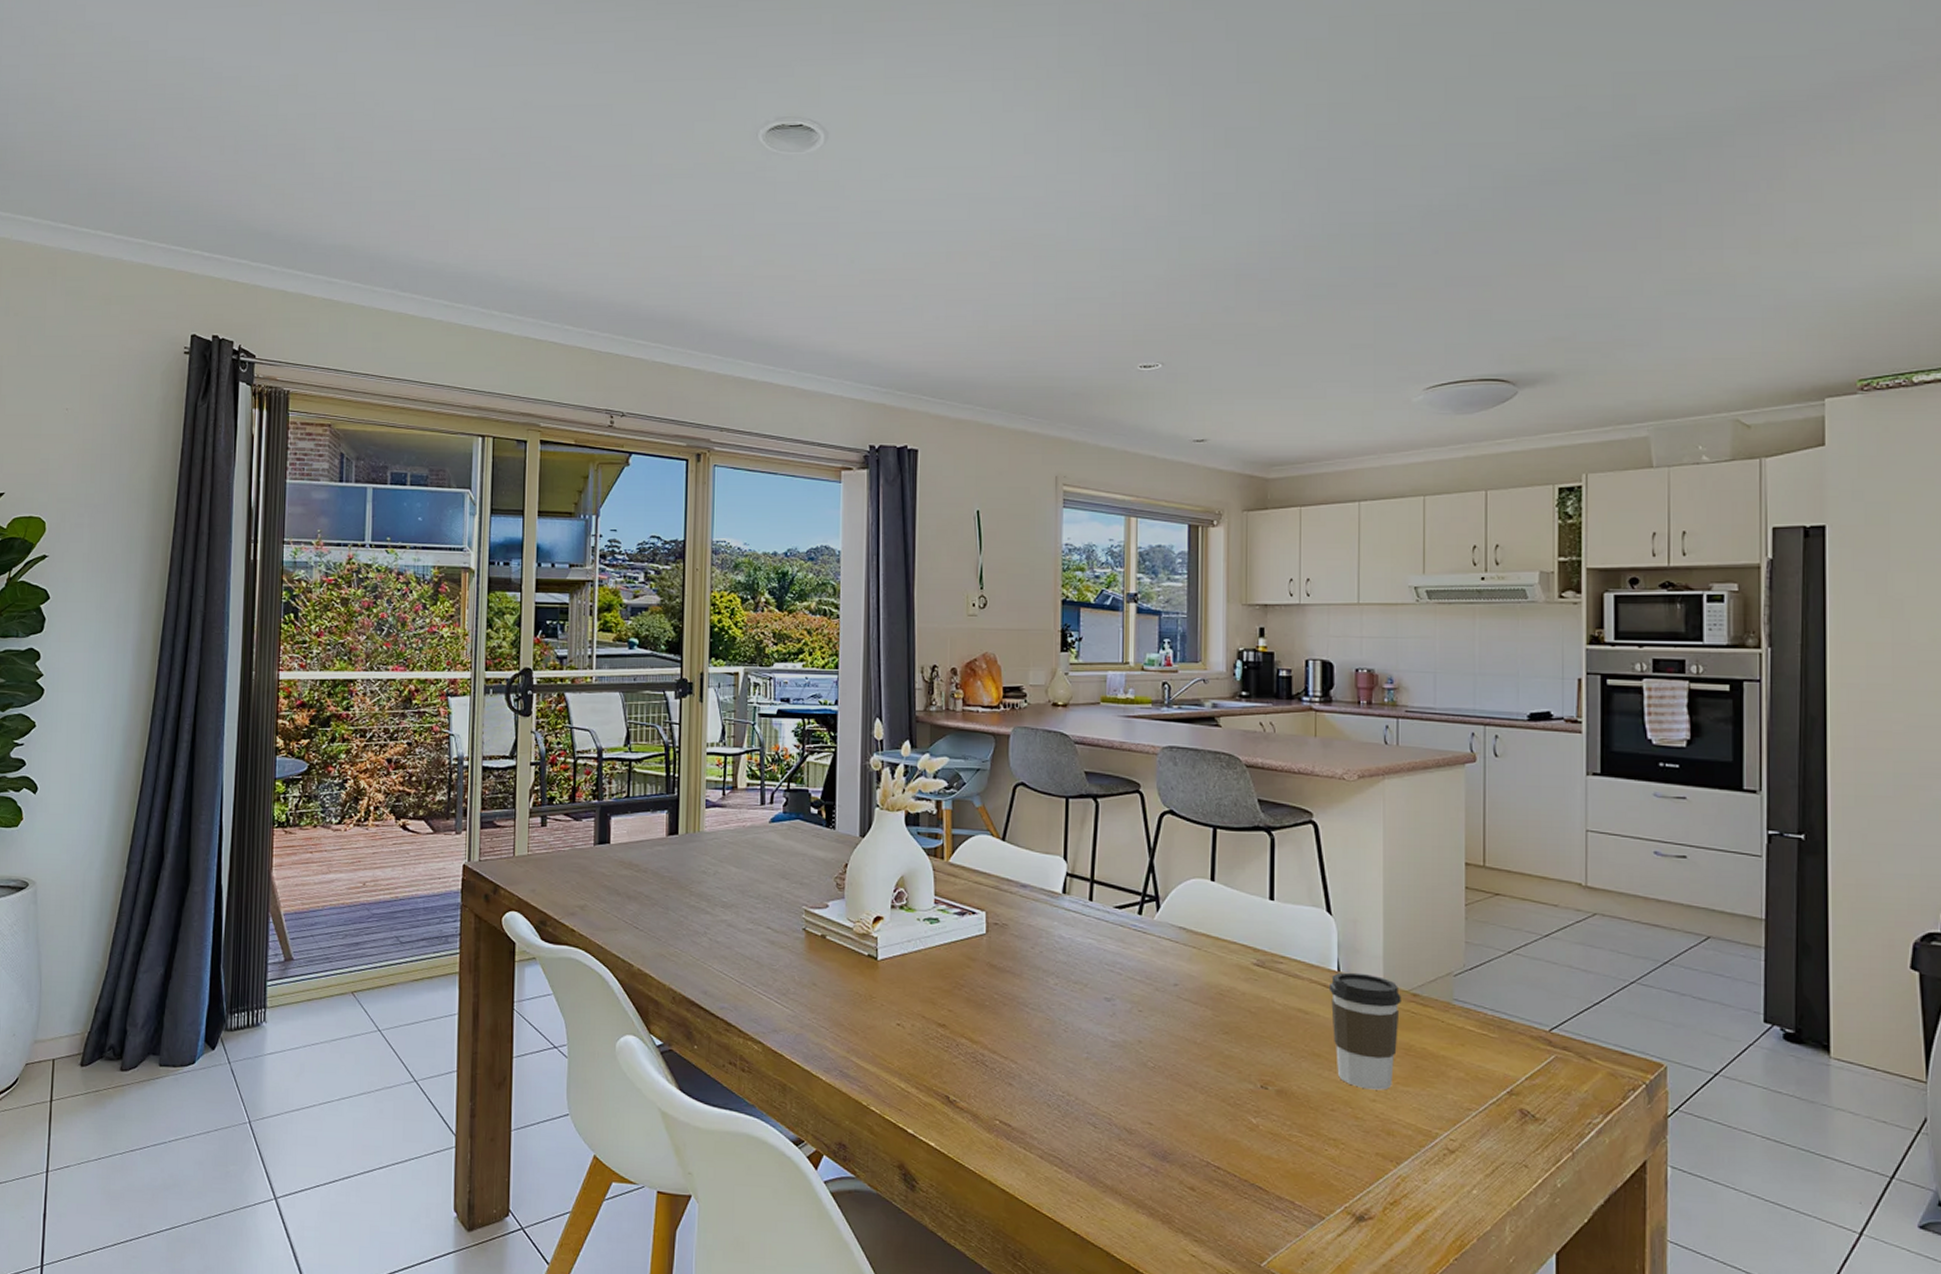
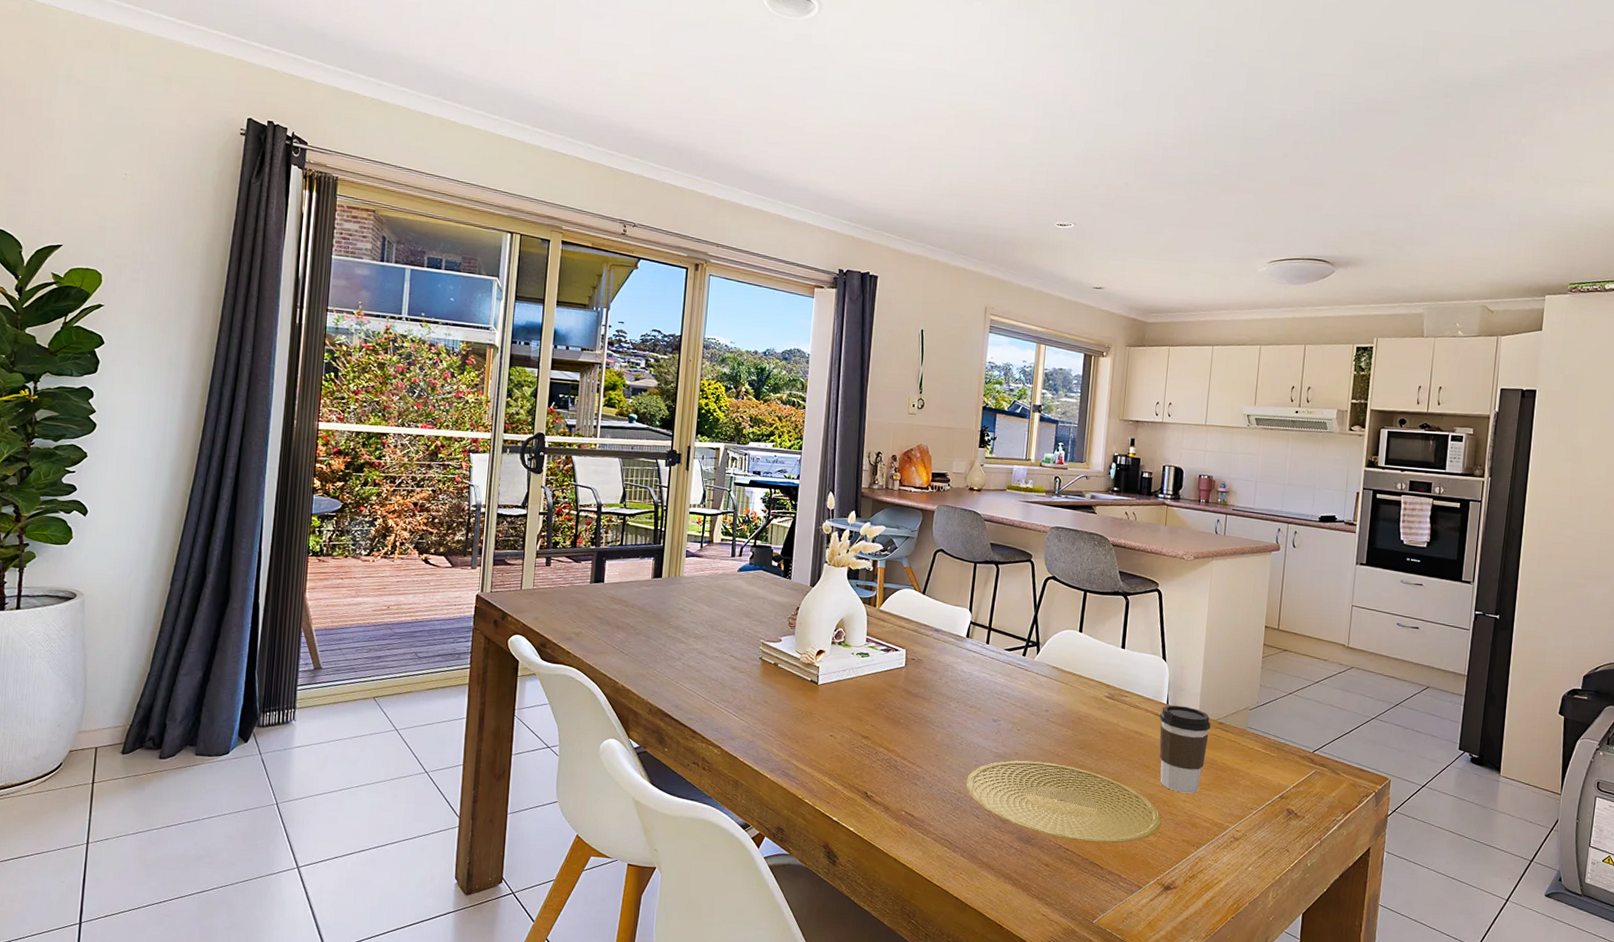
plate: none [1075,1051,1344,1159] -> present [965,760,1162,843]

